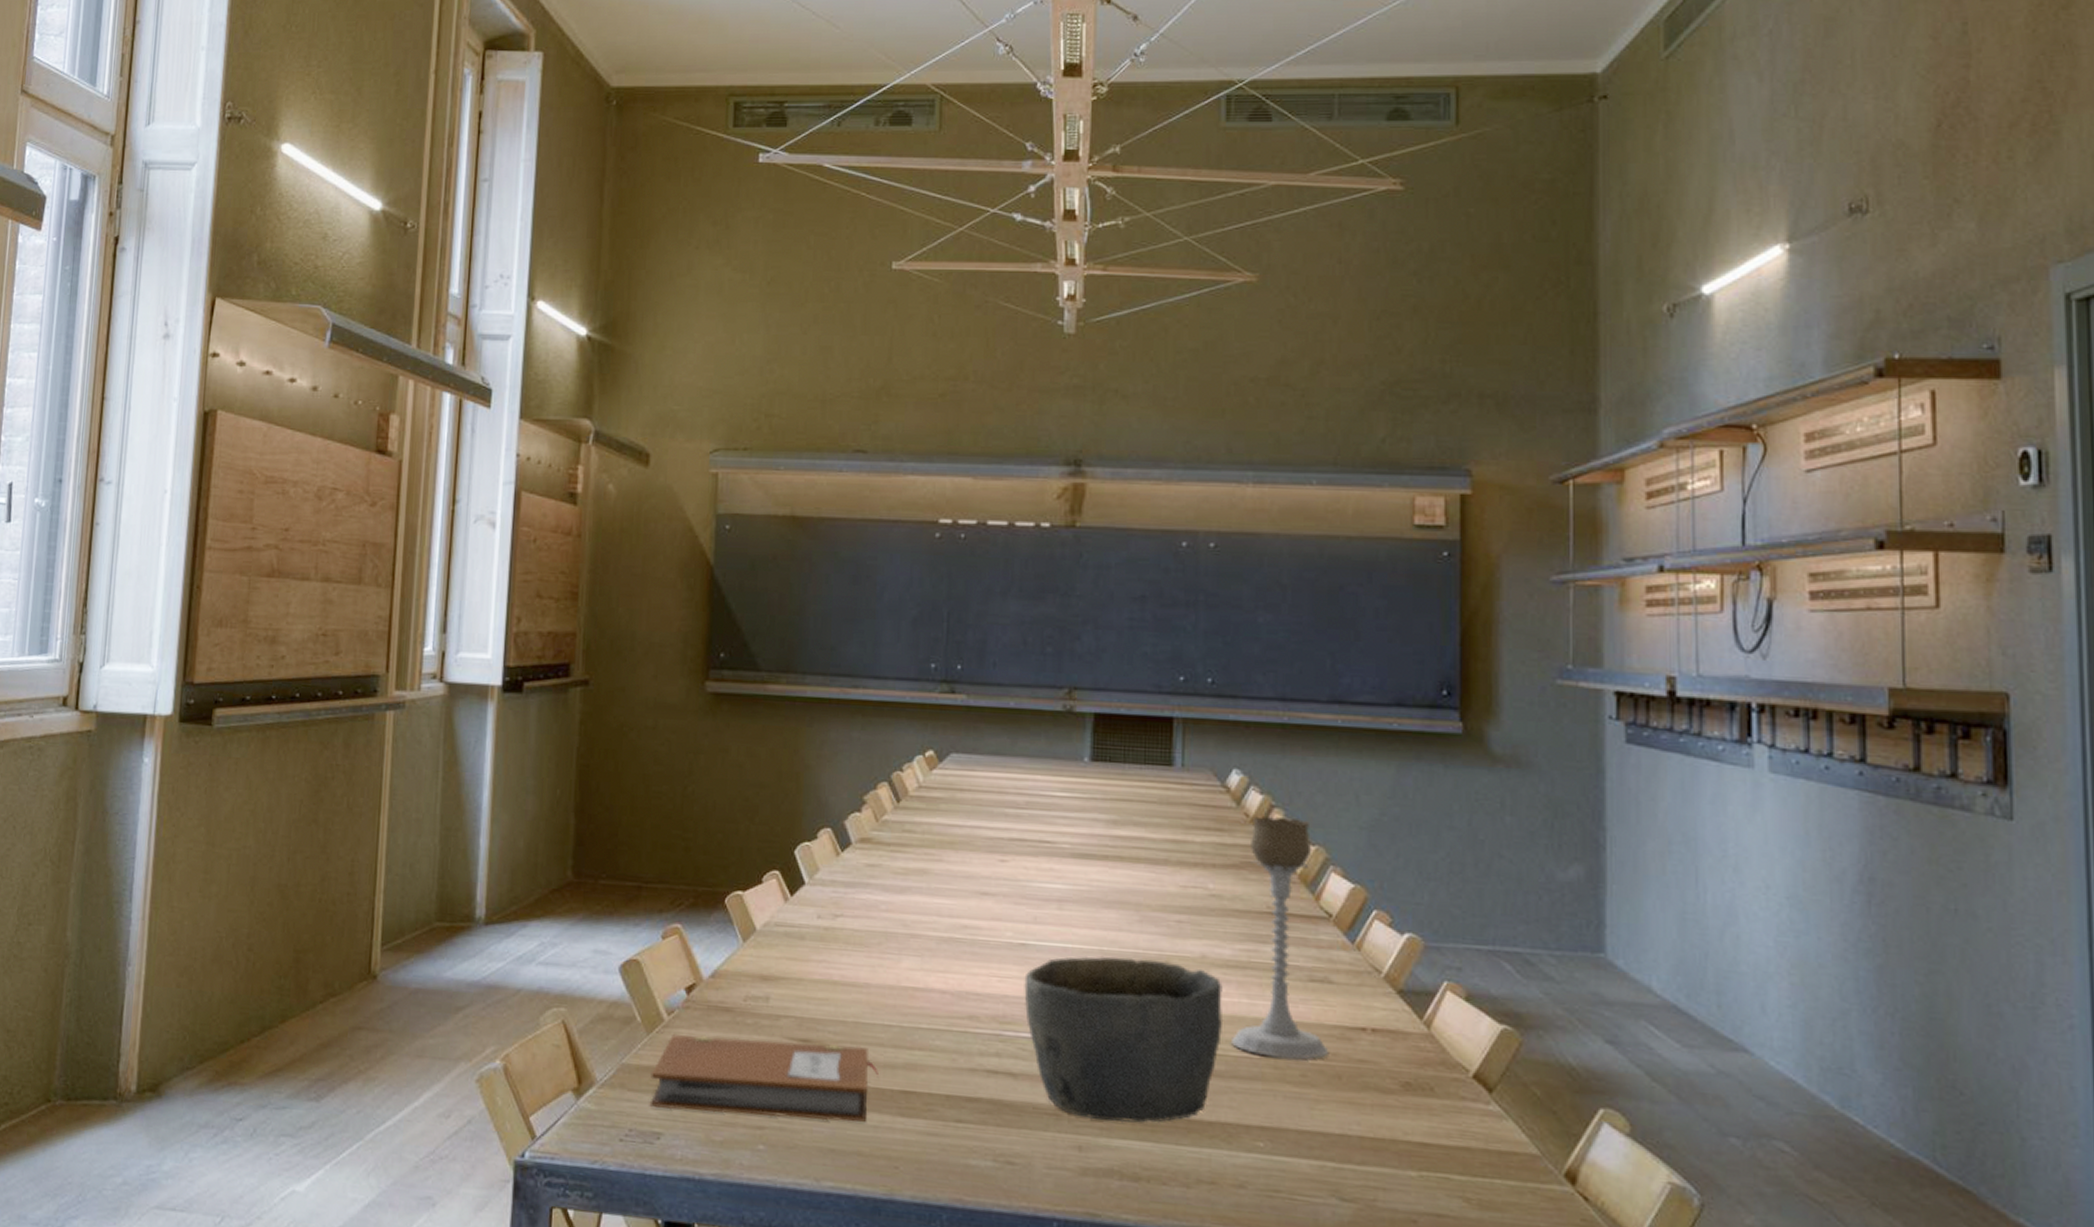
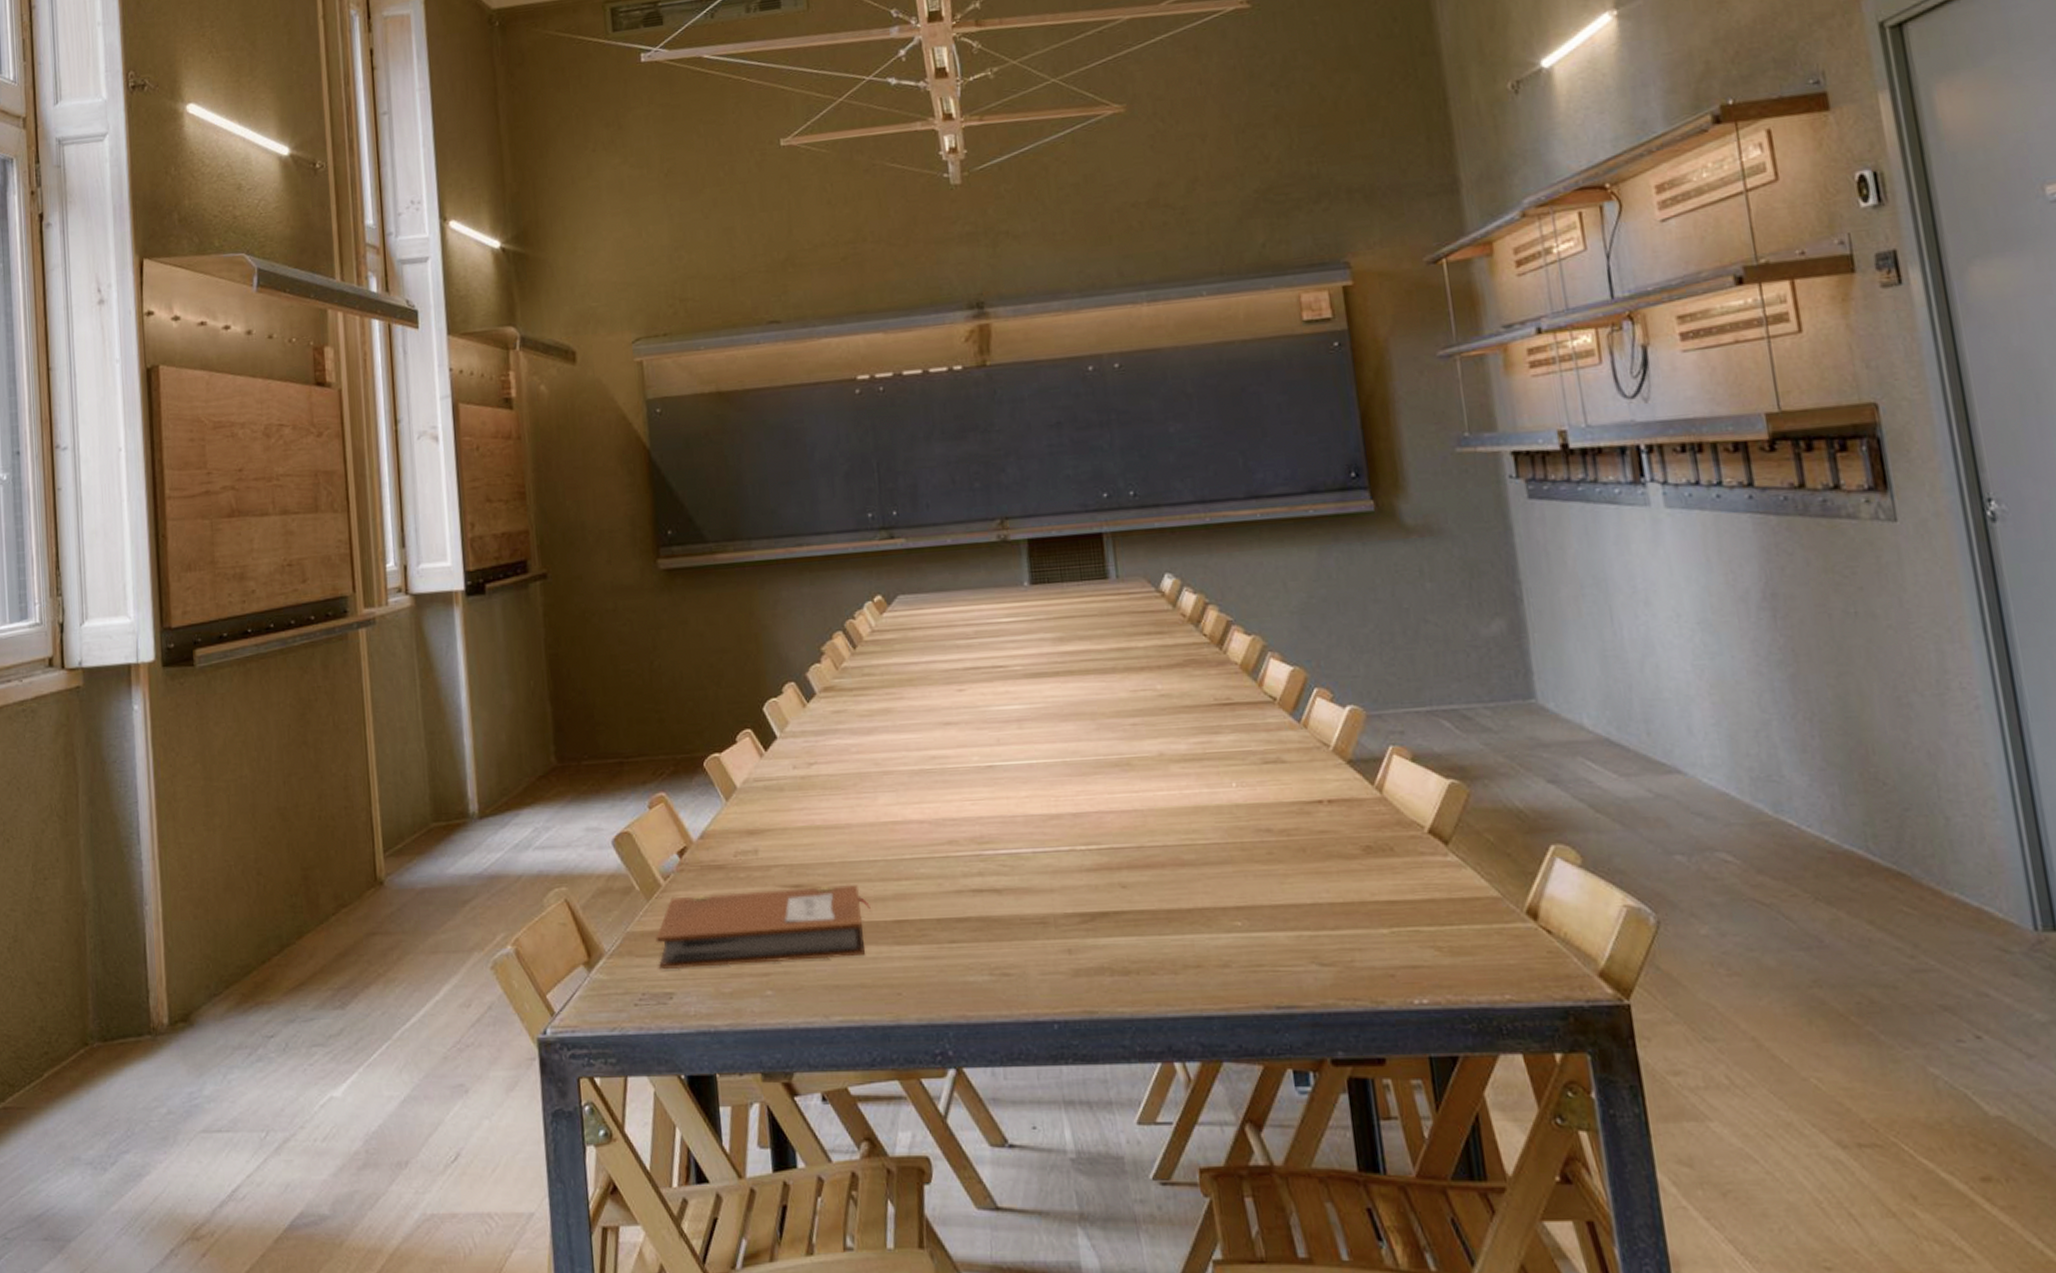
bowl: present [1024,956,1224,1123] -> none [995,763,1188,923]
candle holder: present [1230,816,1329,1060] -> none [1189,612,1291,841]

